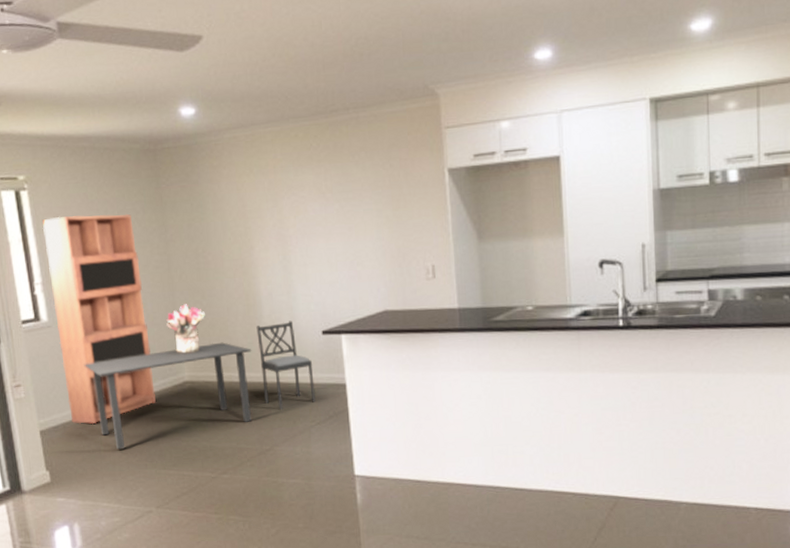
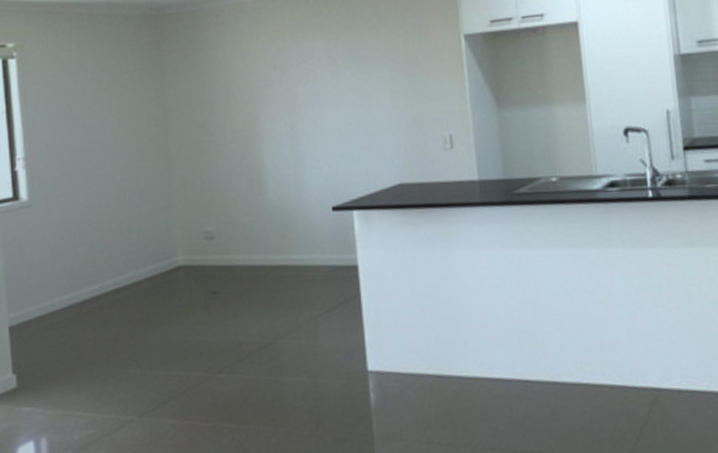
bookcase: present [42,214,156,425] -> none [29,83,145,318]
dining set: present [83,320,316,450] -> none [65,196,324,347]
bouquet: present [166,304,205,355] -> none [161,179,204,236]

